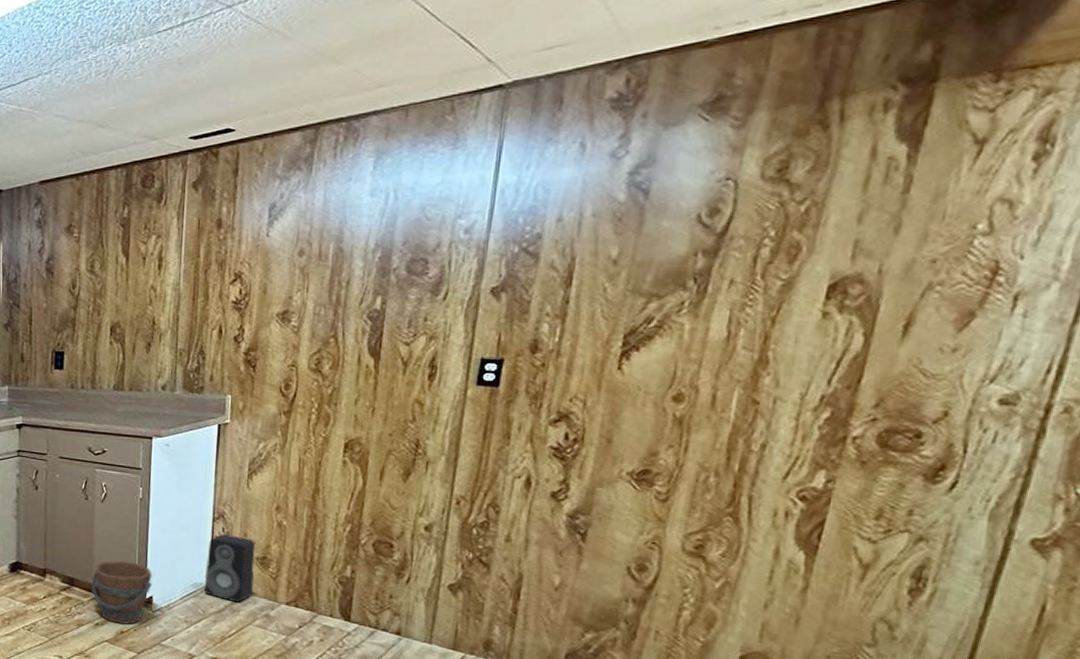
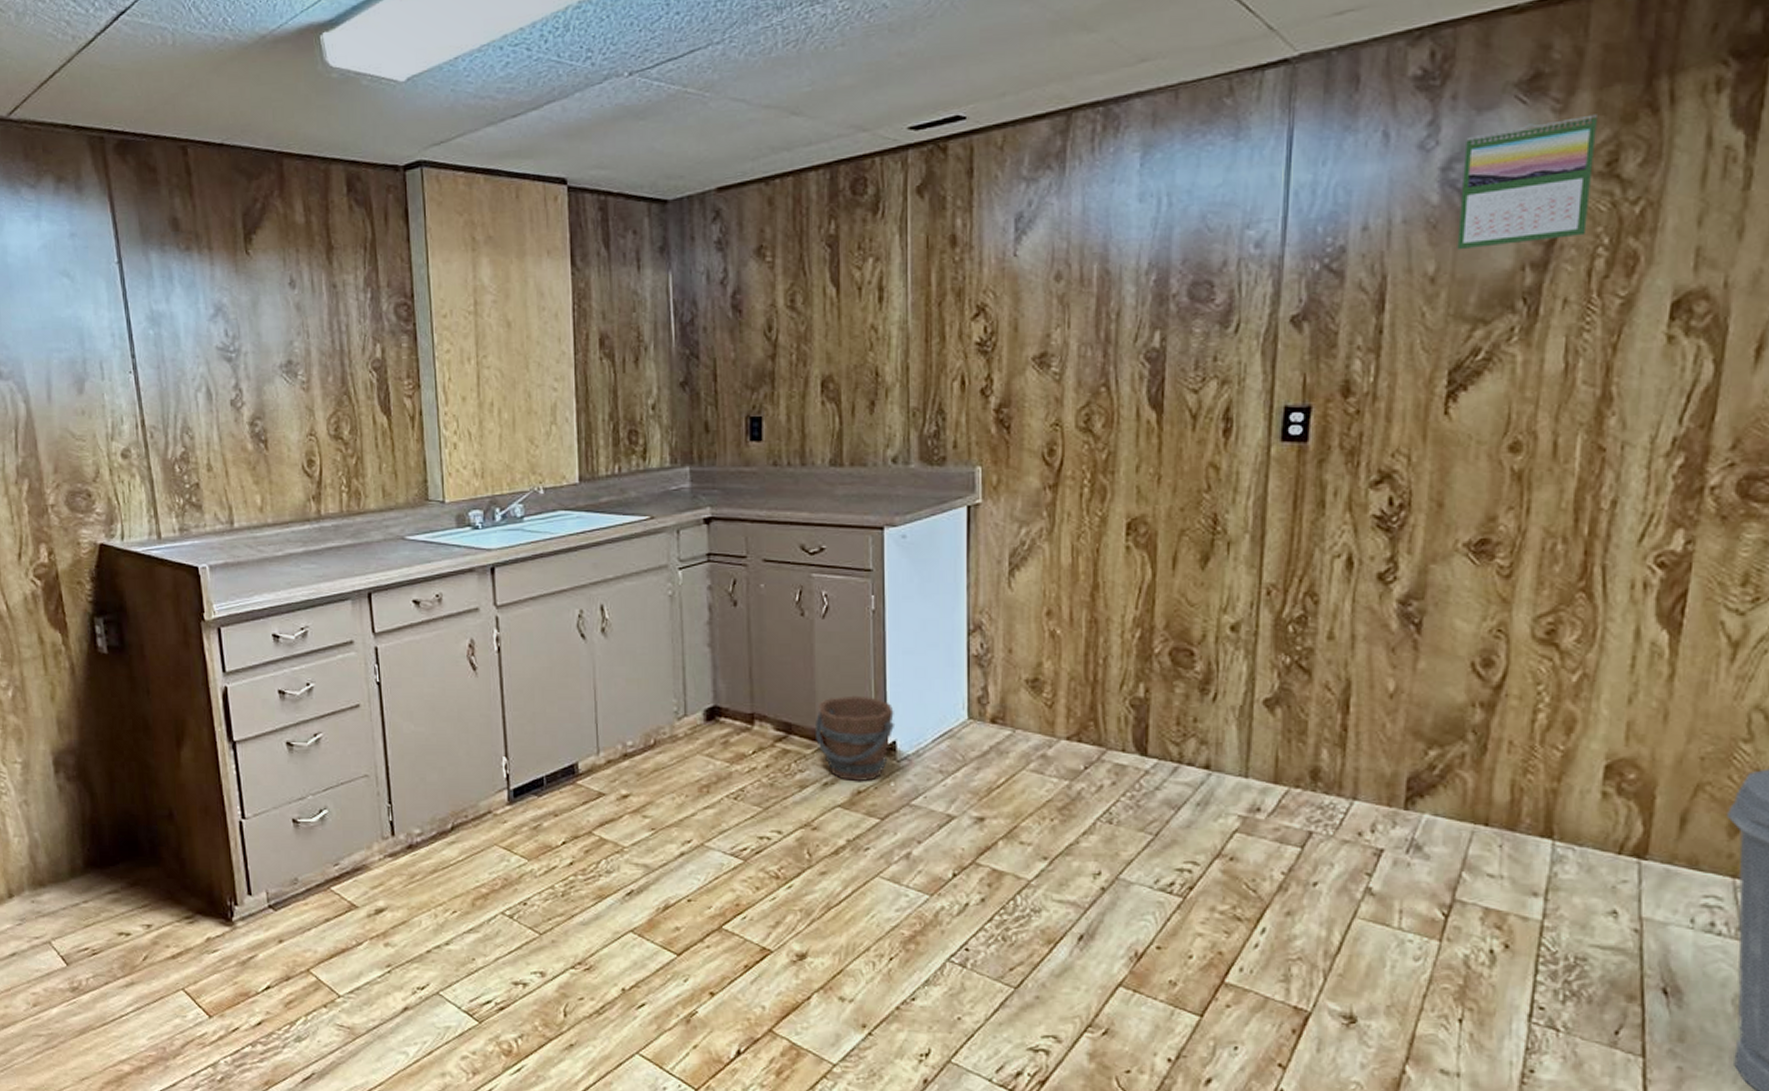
speaker: present [204,534,256,603] -> none [961,651,1025,741]
calendar: none [638,130,772,239] -> present [1457,114,1597,250]

